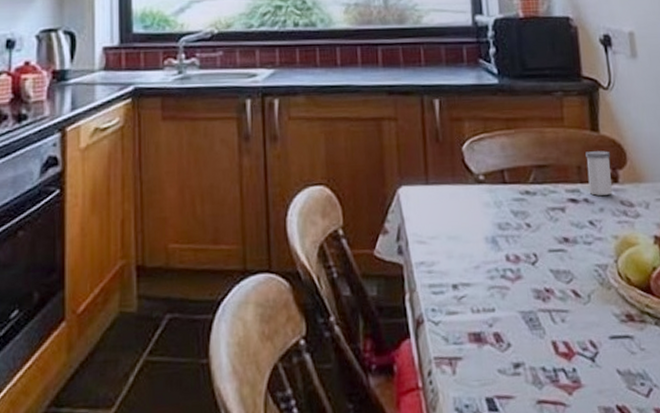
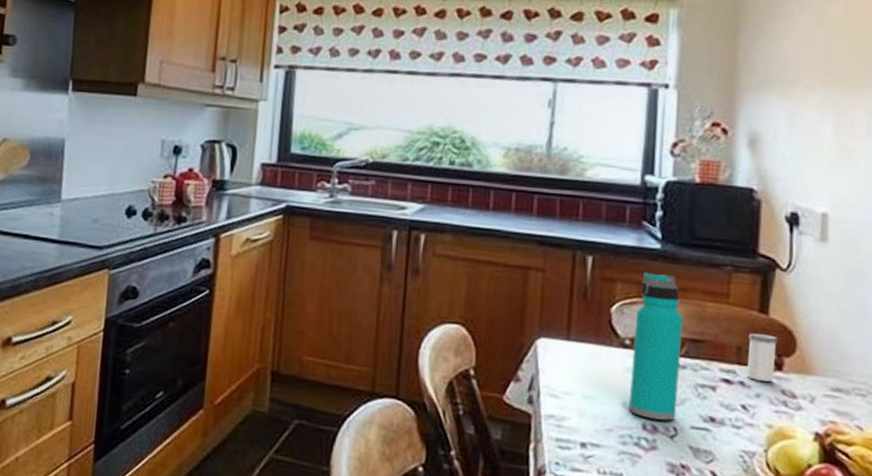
water bottle: none [485,106,534,249] -> present [629,272,684,421]

